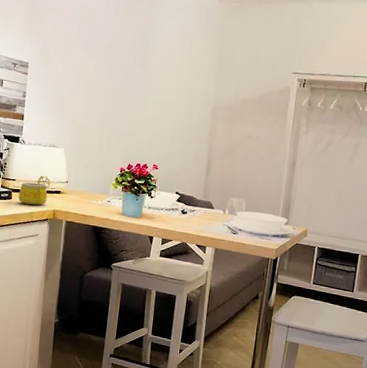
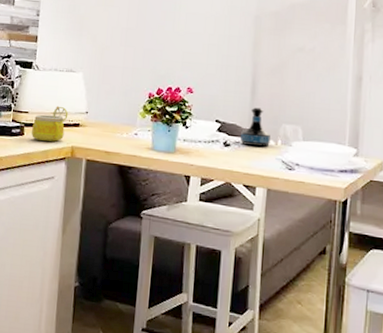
tequila bottle: none [195,183,220,215] -> present [240,107,271,147]

